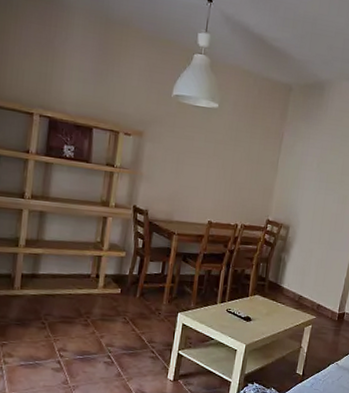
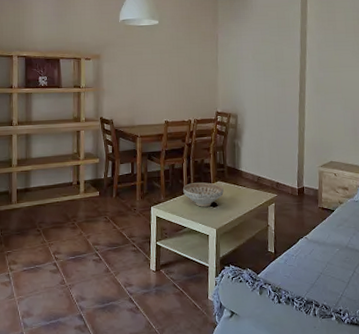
decorative bowl: none [216,293,261,320] -> present [183,182,224,207]

